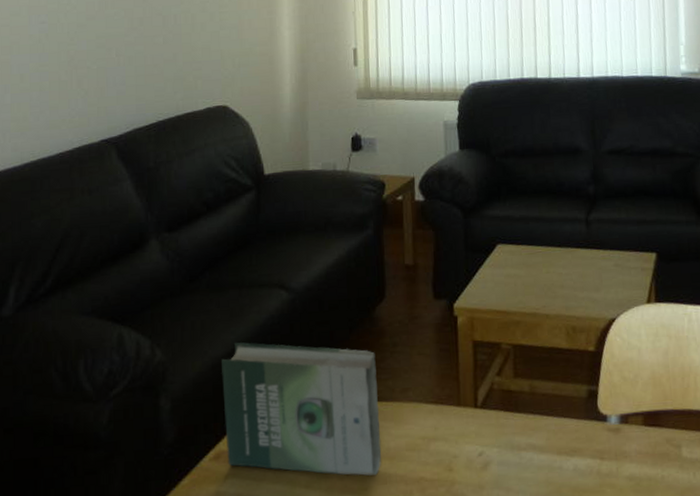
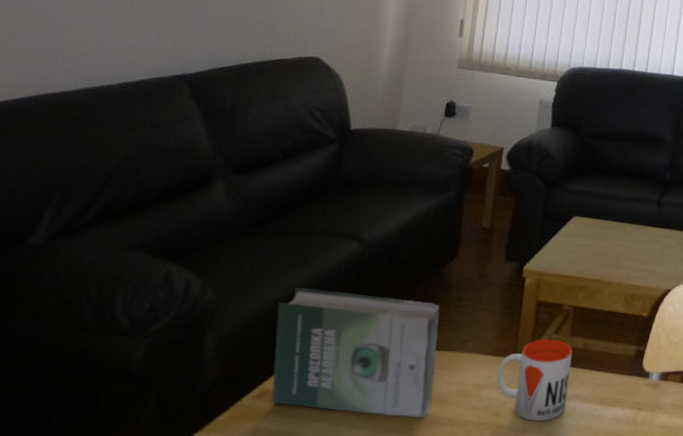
mug: none [443,382,521,476] -> present [497,339,572,421]

